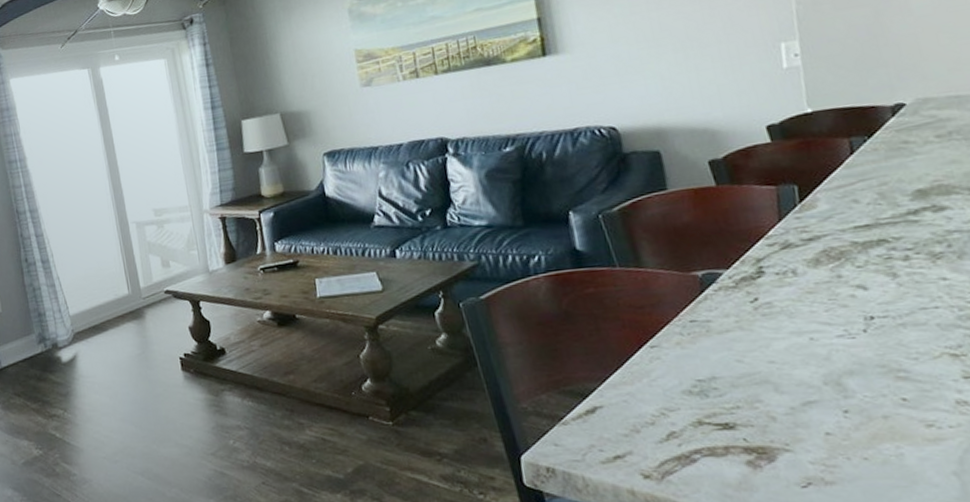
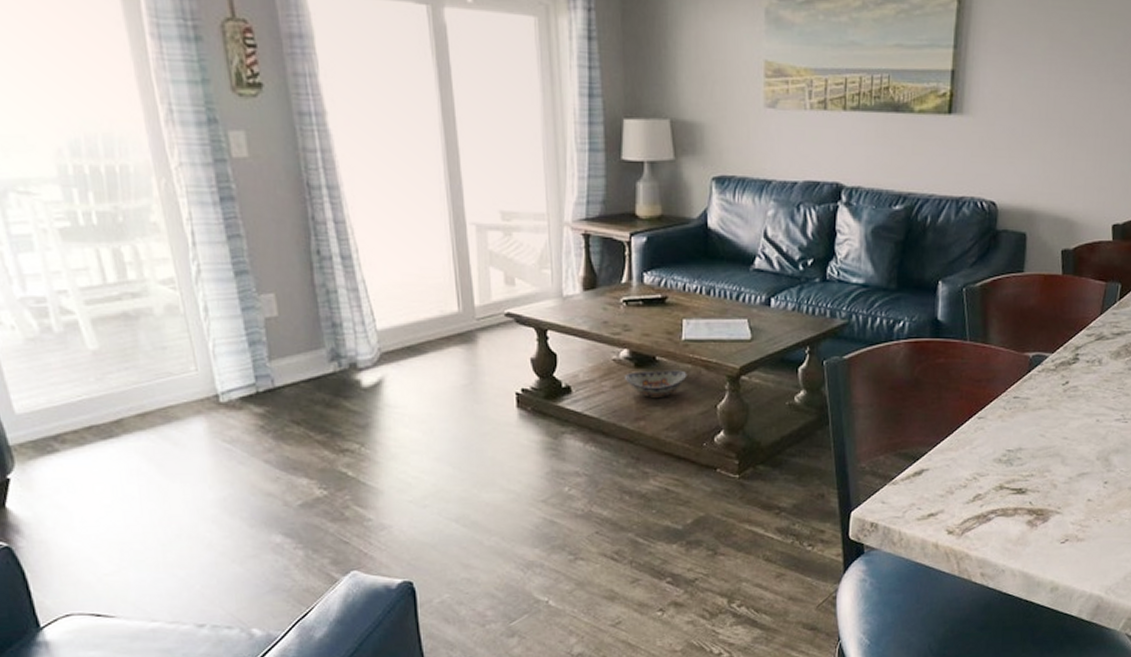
decorative bowl: none [269,325,327,354] -> present [624,370,687,399]

